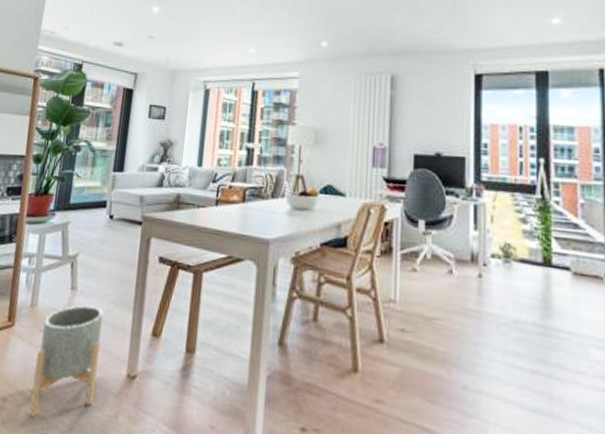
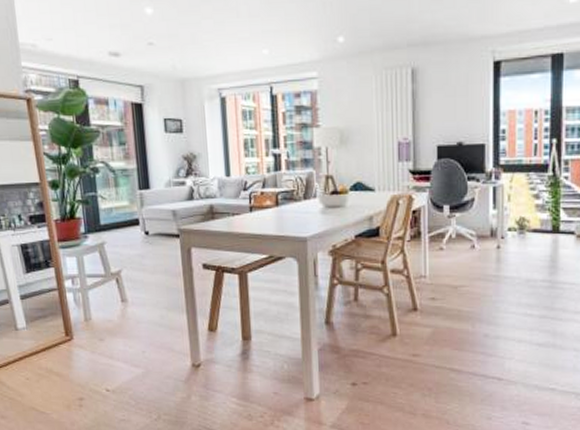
planter: present [29,305,103,418] -> none [102,313,166,409]

